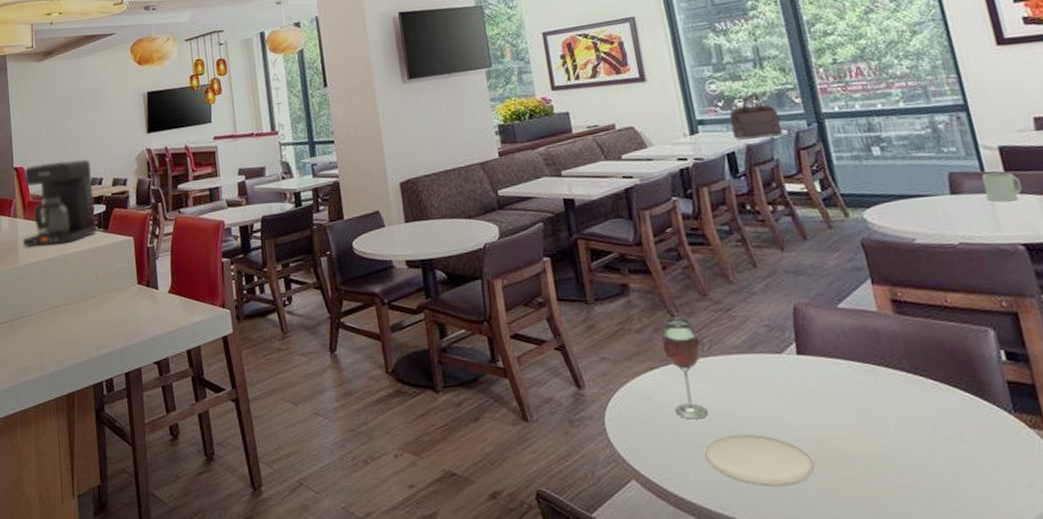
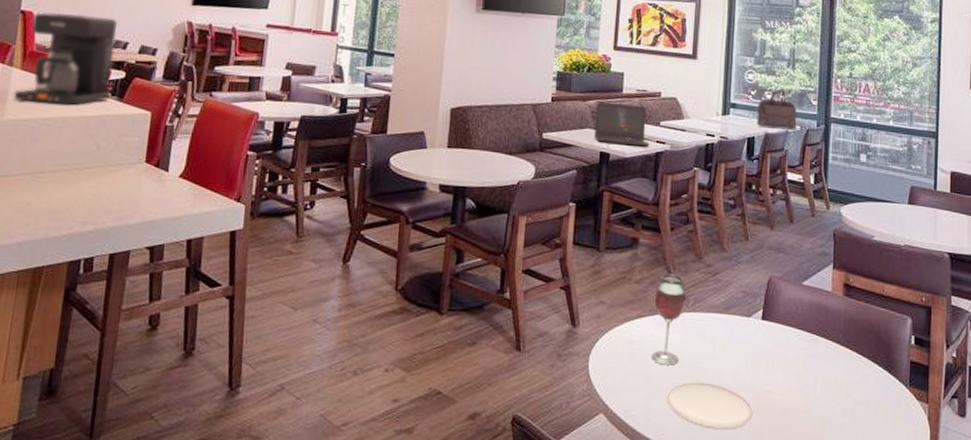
laptop computer: none [547,142,616,190] -> present [594,101,650,148]
mug: present [981,172,1022,202] -> none [933,191,959,218]

